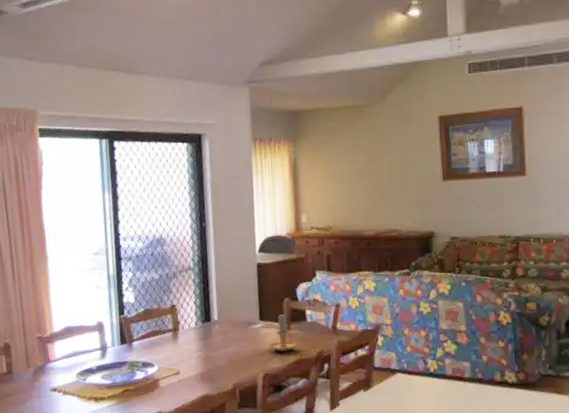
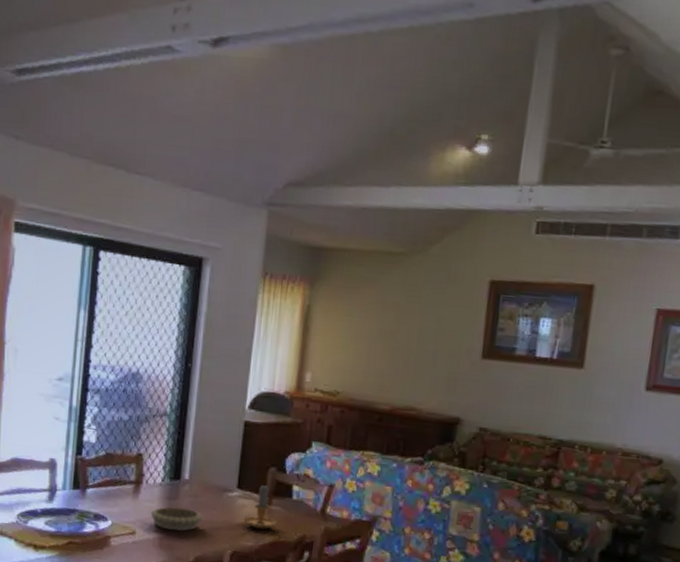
decorative bowl: none [190,344,235,365] -> present [150,507,203,532]

